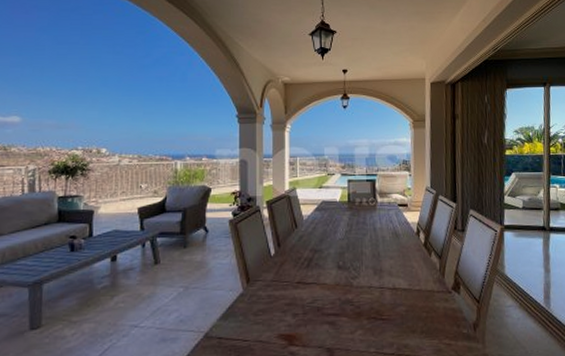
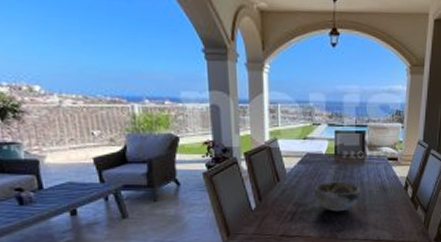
decorative bowl: none [329,227,374,259] -> present [314,181,360,212]

